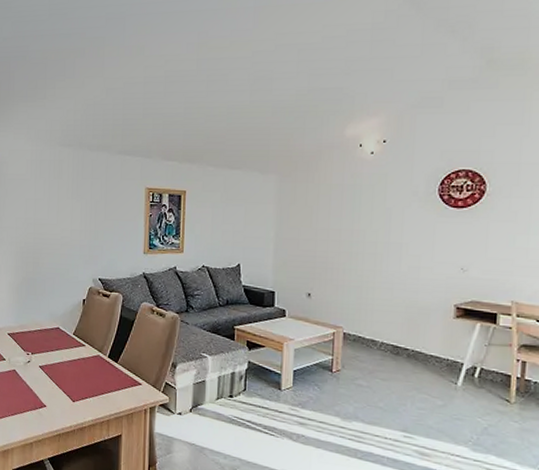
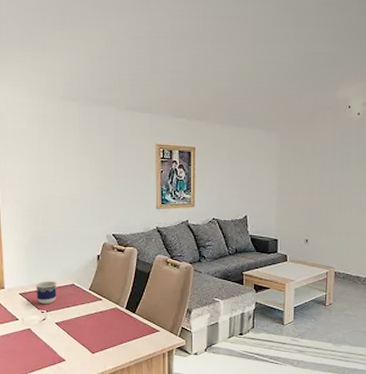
cup: none [23,323,42,347] -> present [36,281,57,305]

